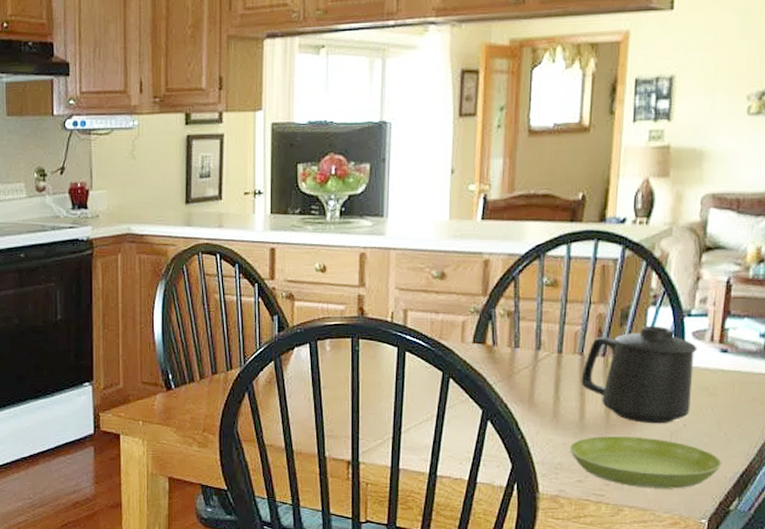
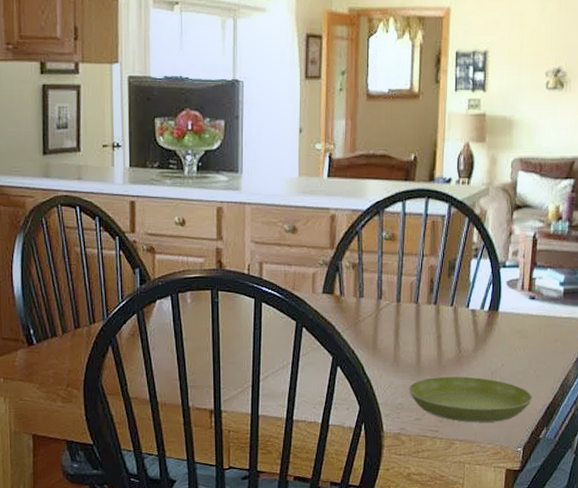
mug: present [581,325,697,424] -> none [417,276,511,365]

